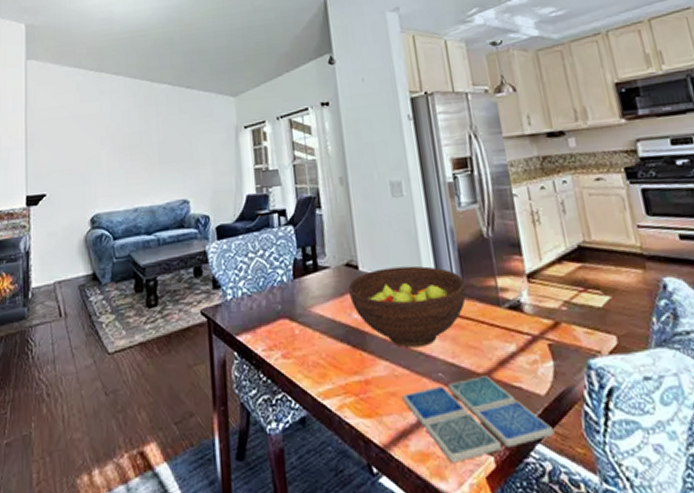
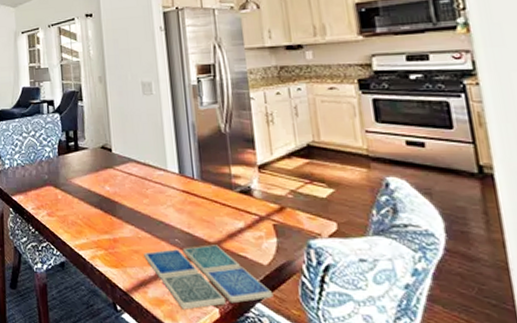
fruit bowl: present [348,265,467,348] -> none [102,152,204,218]

